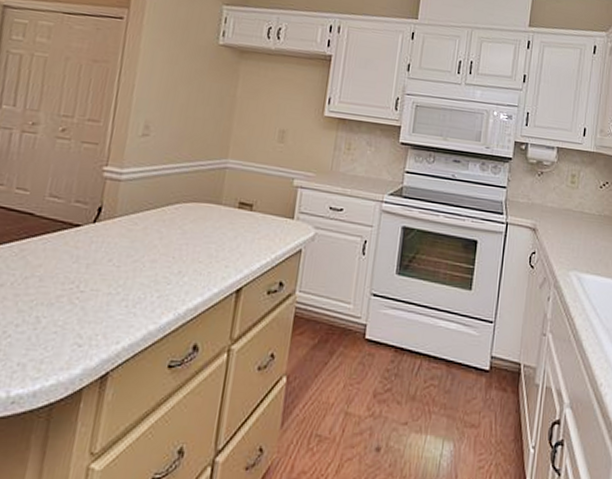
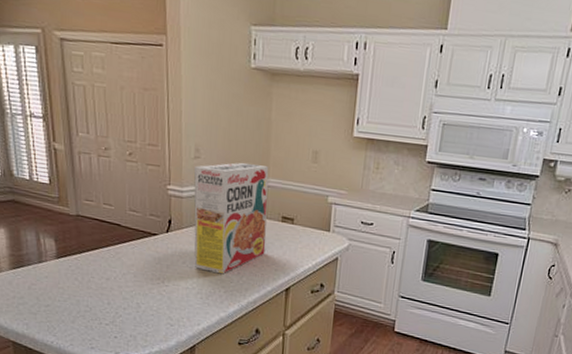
cereal box: none [124,141,229,274] -> present [193,162,269,275]

